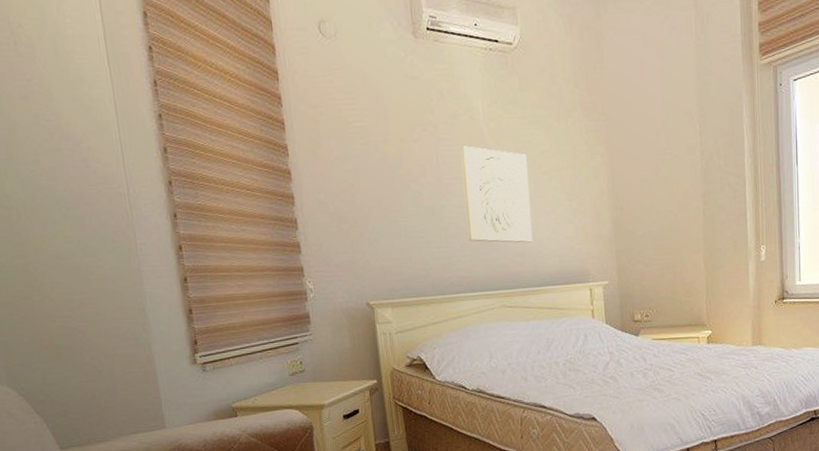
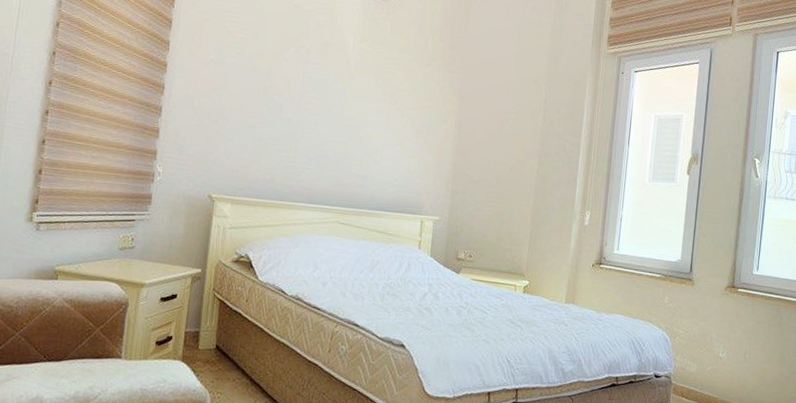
wall art: present [460,146,533,243] -> none [316,72,385,169]

